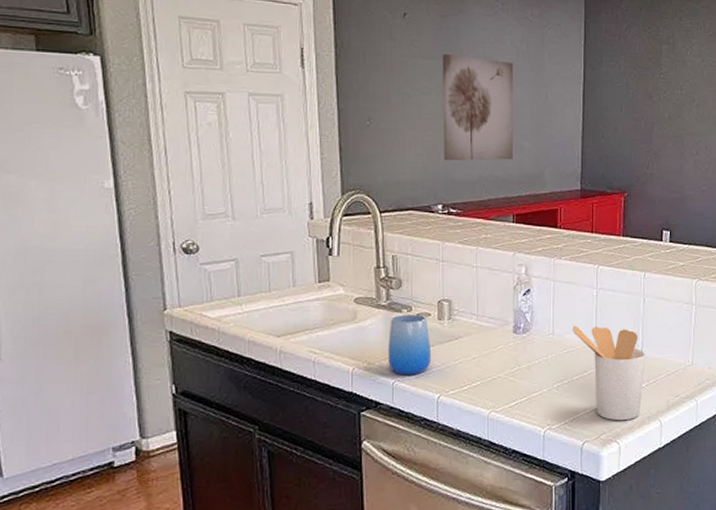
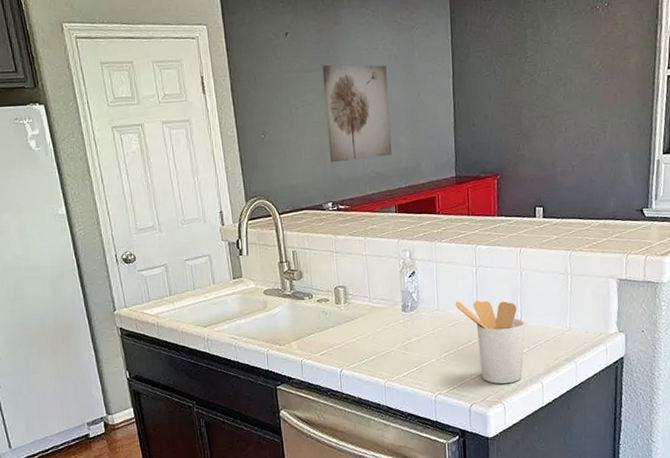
cup: present [388,315,432,375] -> none [294,301,333,354]

